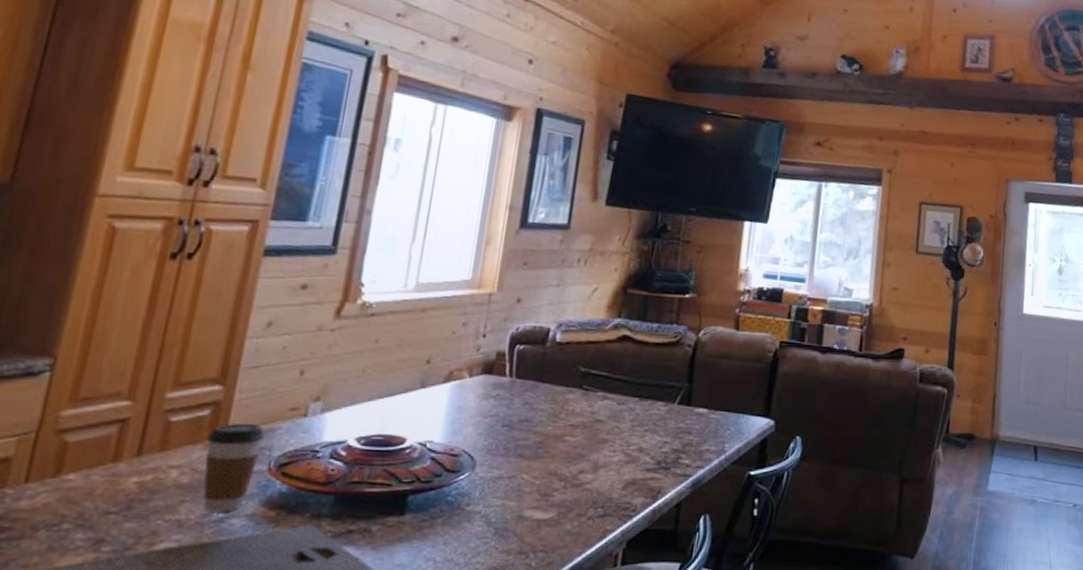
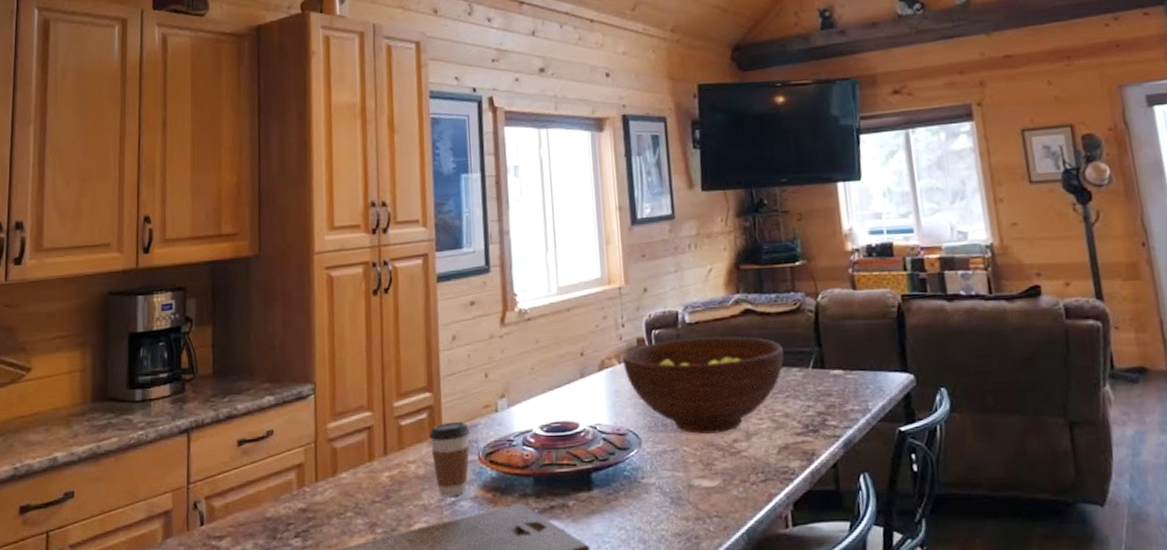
fruit bowl: none [474,357,653,462] -> present [623,336,784,434]

